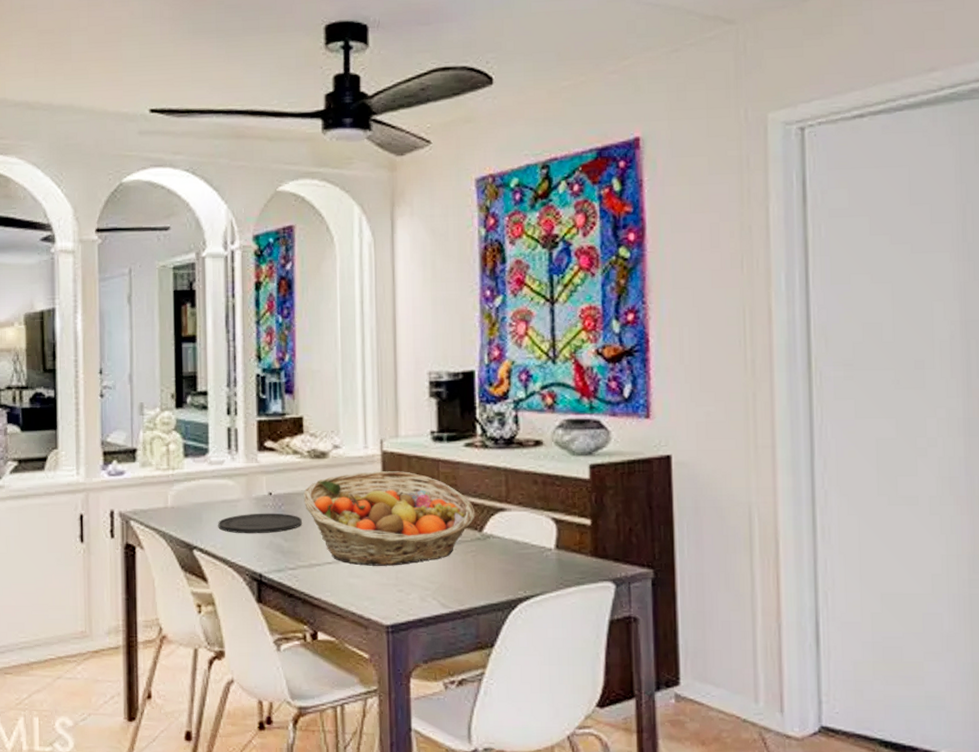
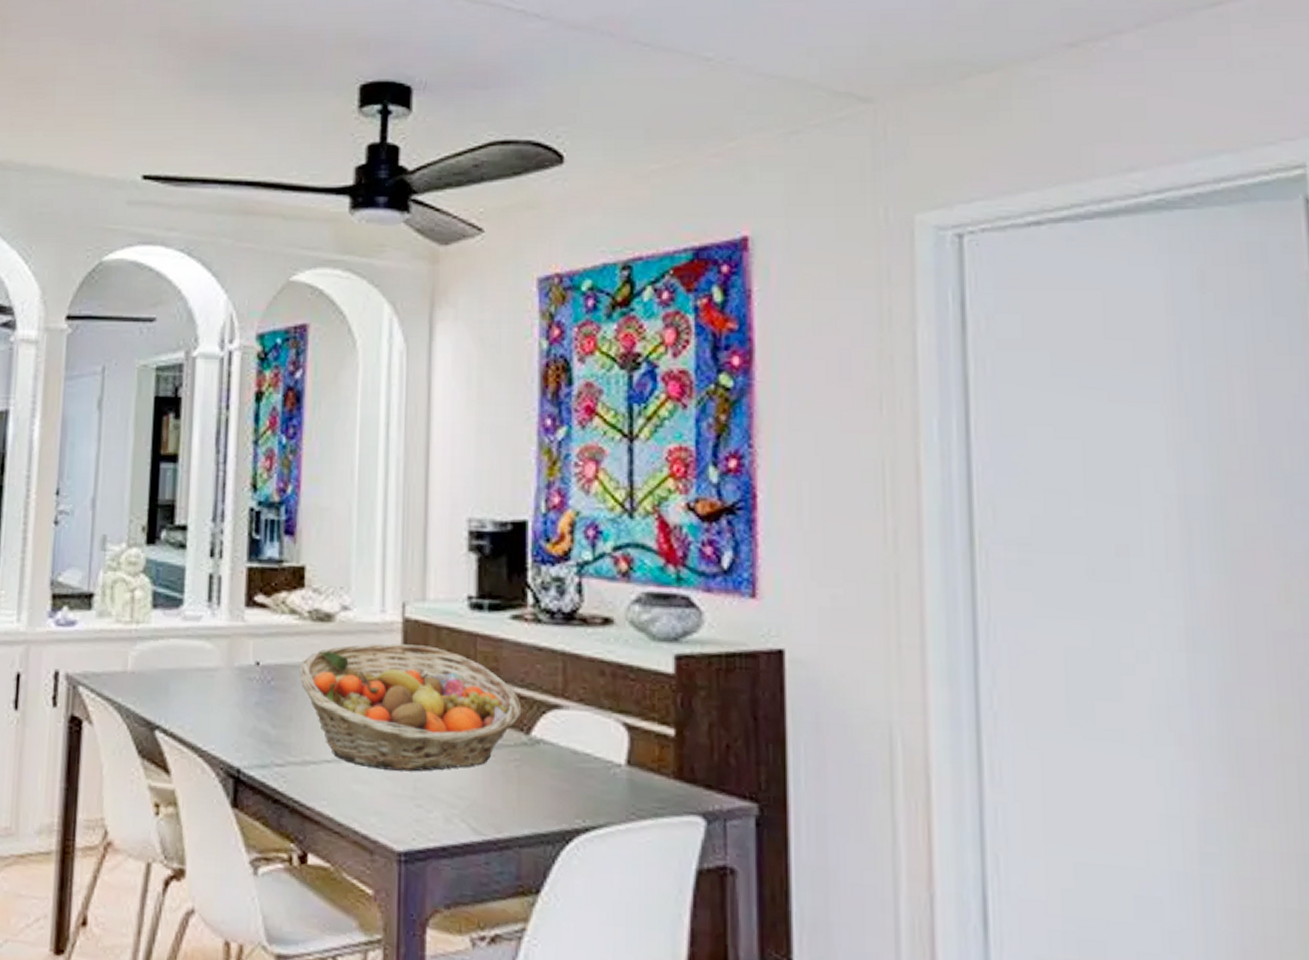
plate: present [218,513,302,534] -> none [188,687,296,716]

